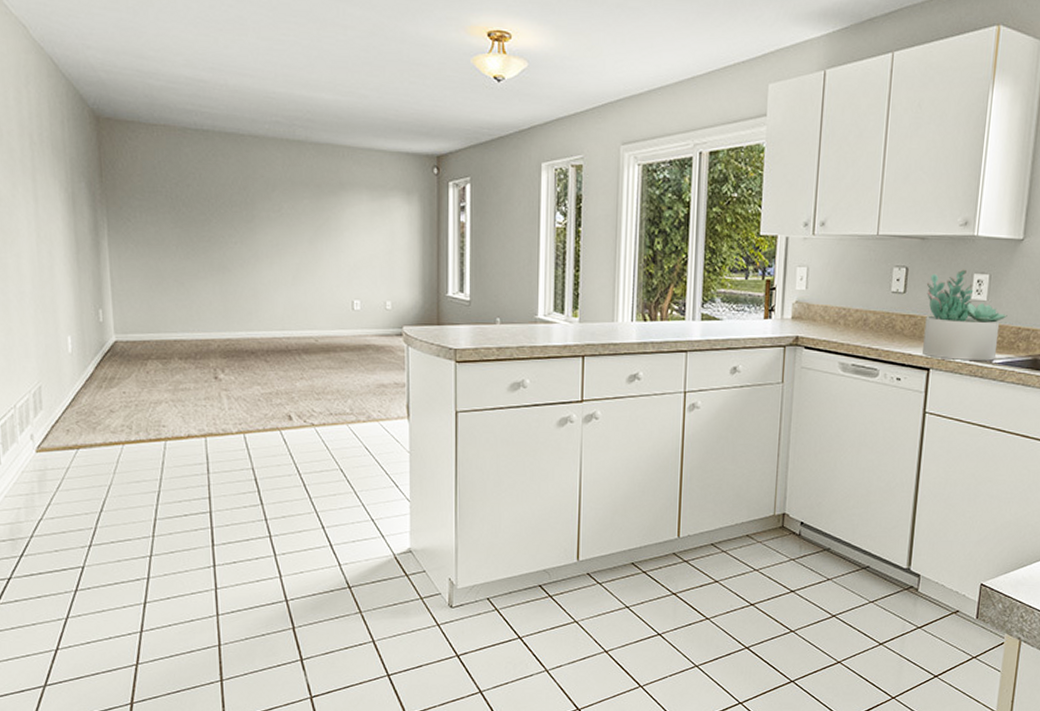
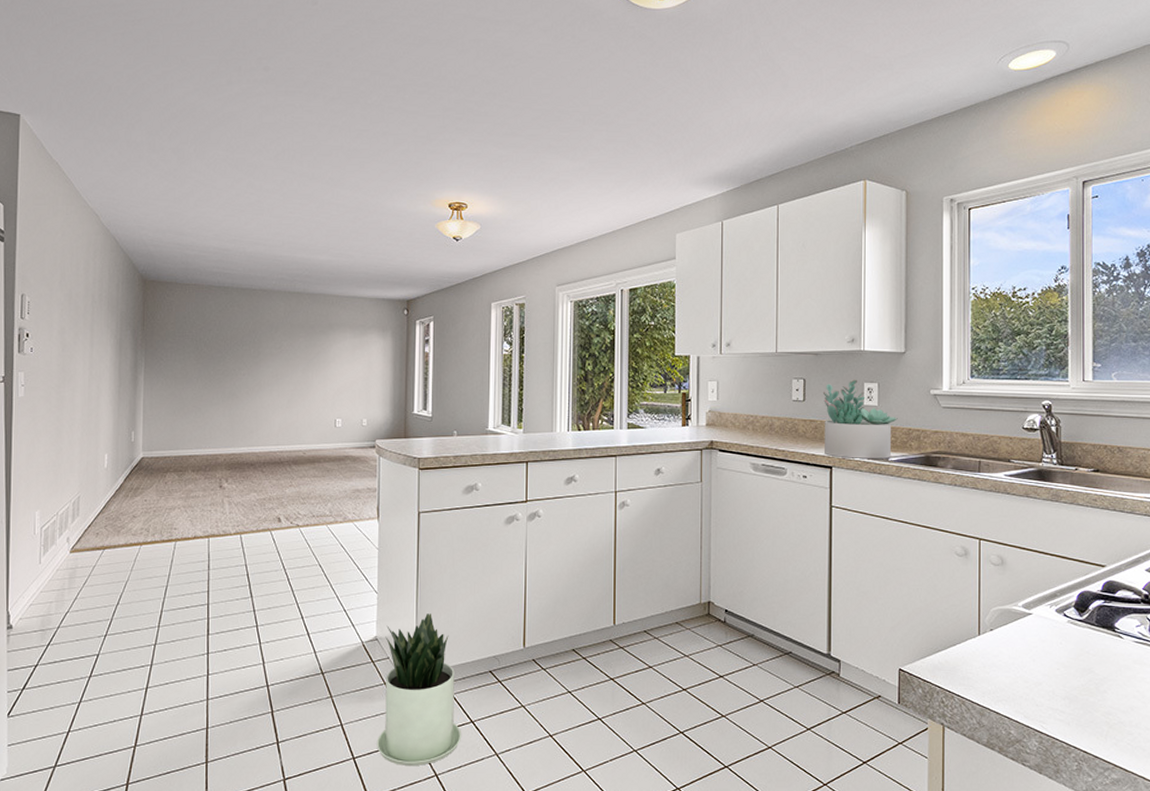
planter: none [413,524,508,682] -> present [376,614,461,766]

